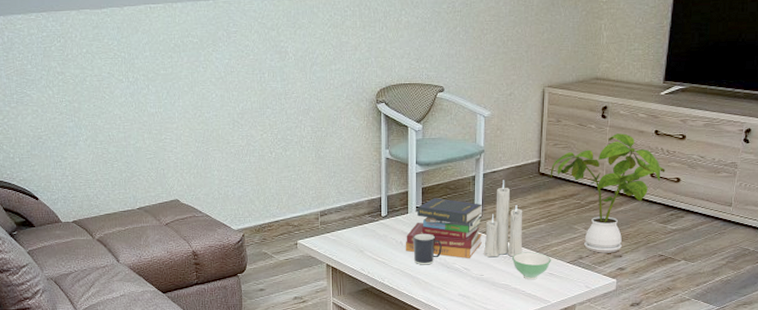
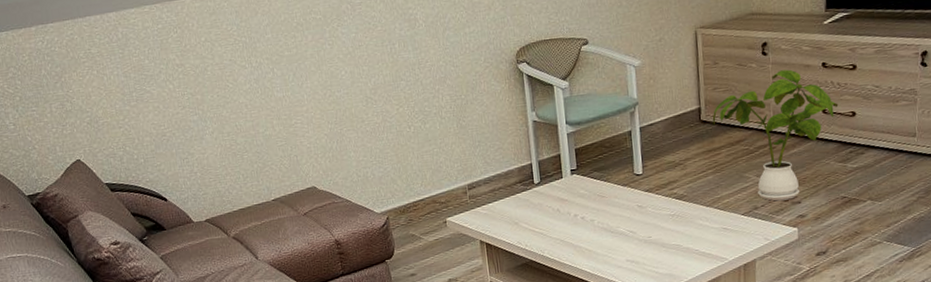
books: present [405,198,483,258] -> none [562,158,646,221]
mug: present [413,233,442,265] -> none [570,197,603,233]
candle: present [483,180,523,257] -> none [648,132,692,217]
bowl: present [511,252,551,280] -> none [680,206,724,238]

